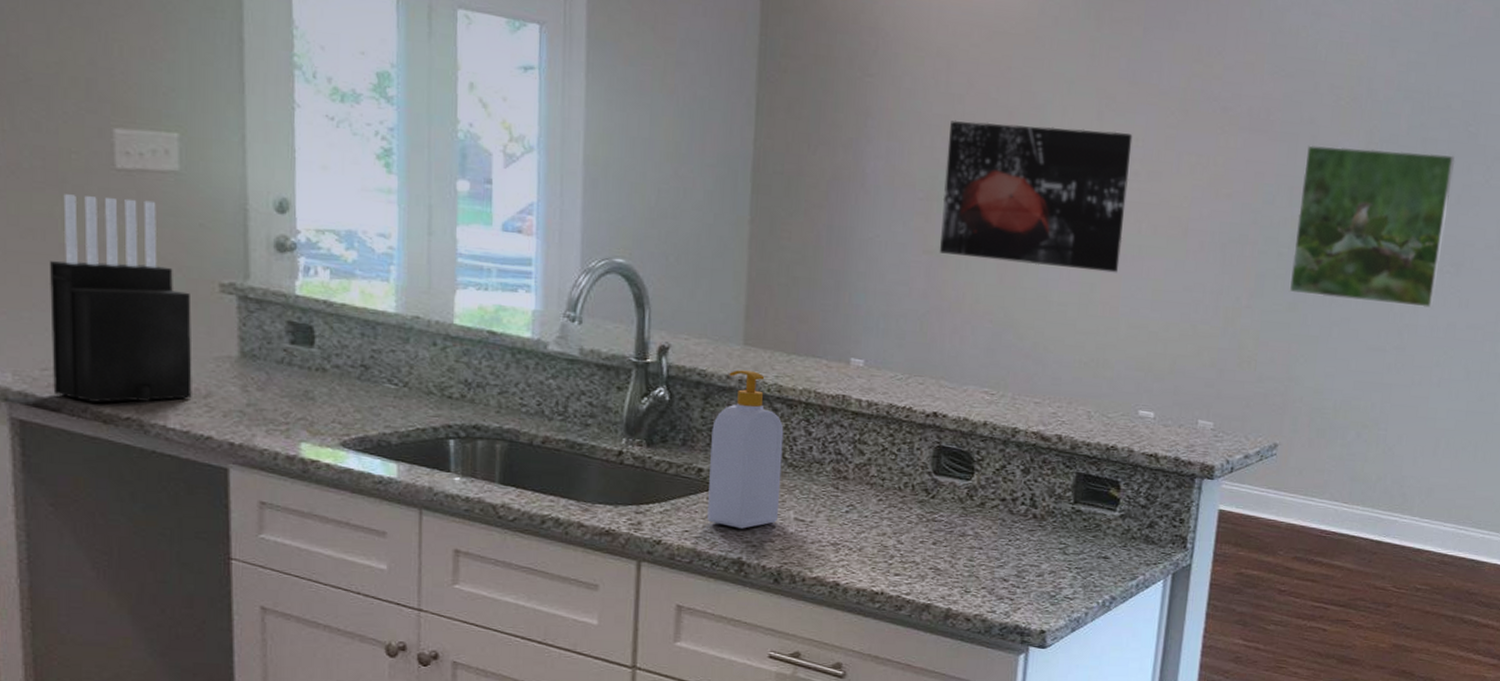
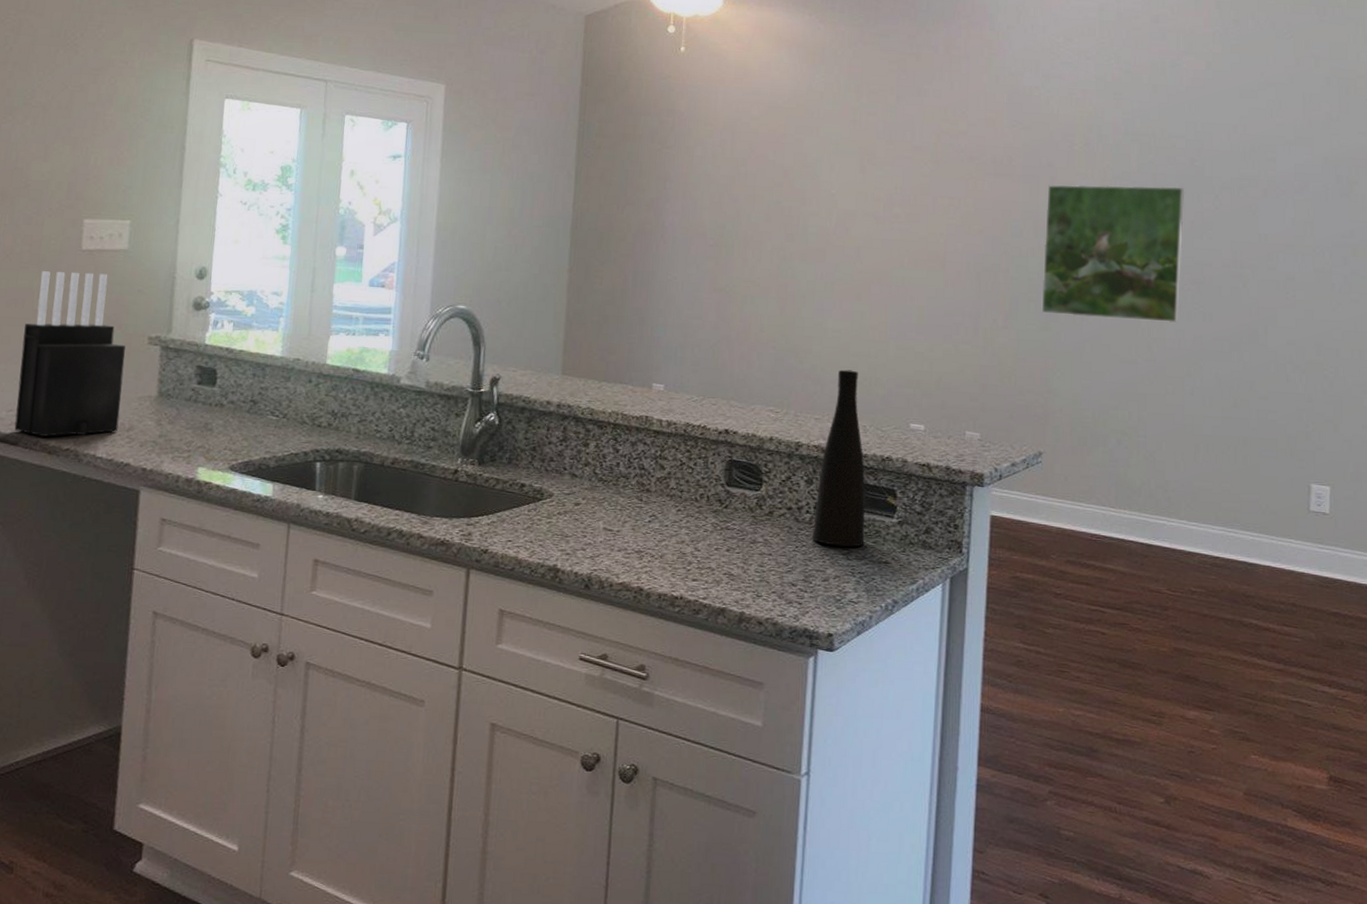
soap bottle: present [707,370,784,529] -> none [528,396,595,538]
wall art: present [939,120,1133,273] -> none [727,179,892,302]
vase: none [1027,348,1087,541] -> present [812,369,865,547]

